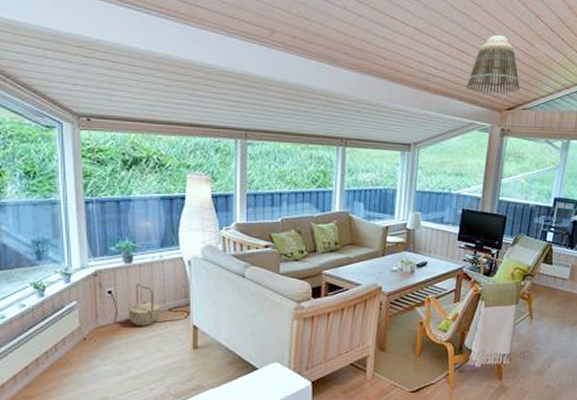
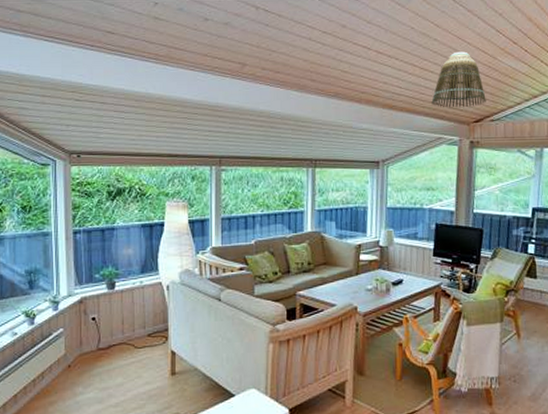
basket: present [128,282,162,326] -> none [110,308,141,352]

